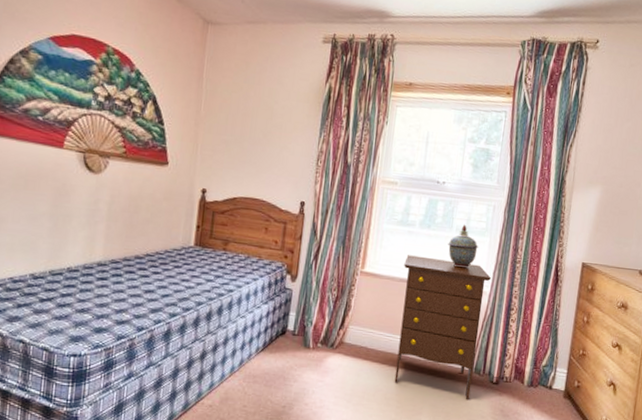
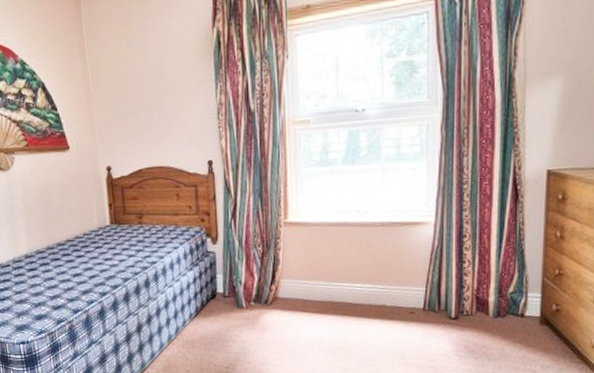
dresser: present [394,255,491,399] -> none [331,194,434,339]
decorative jar: present [448,224,479,269] -> none [378,151,415,201]

